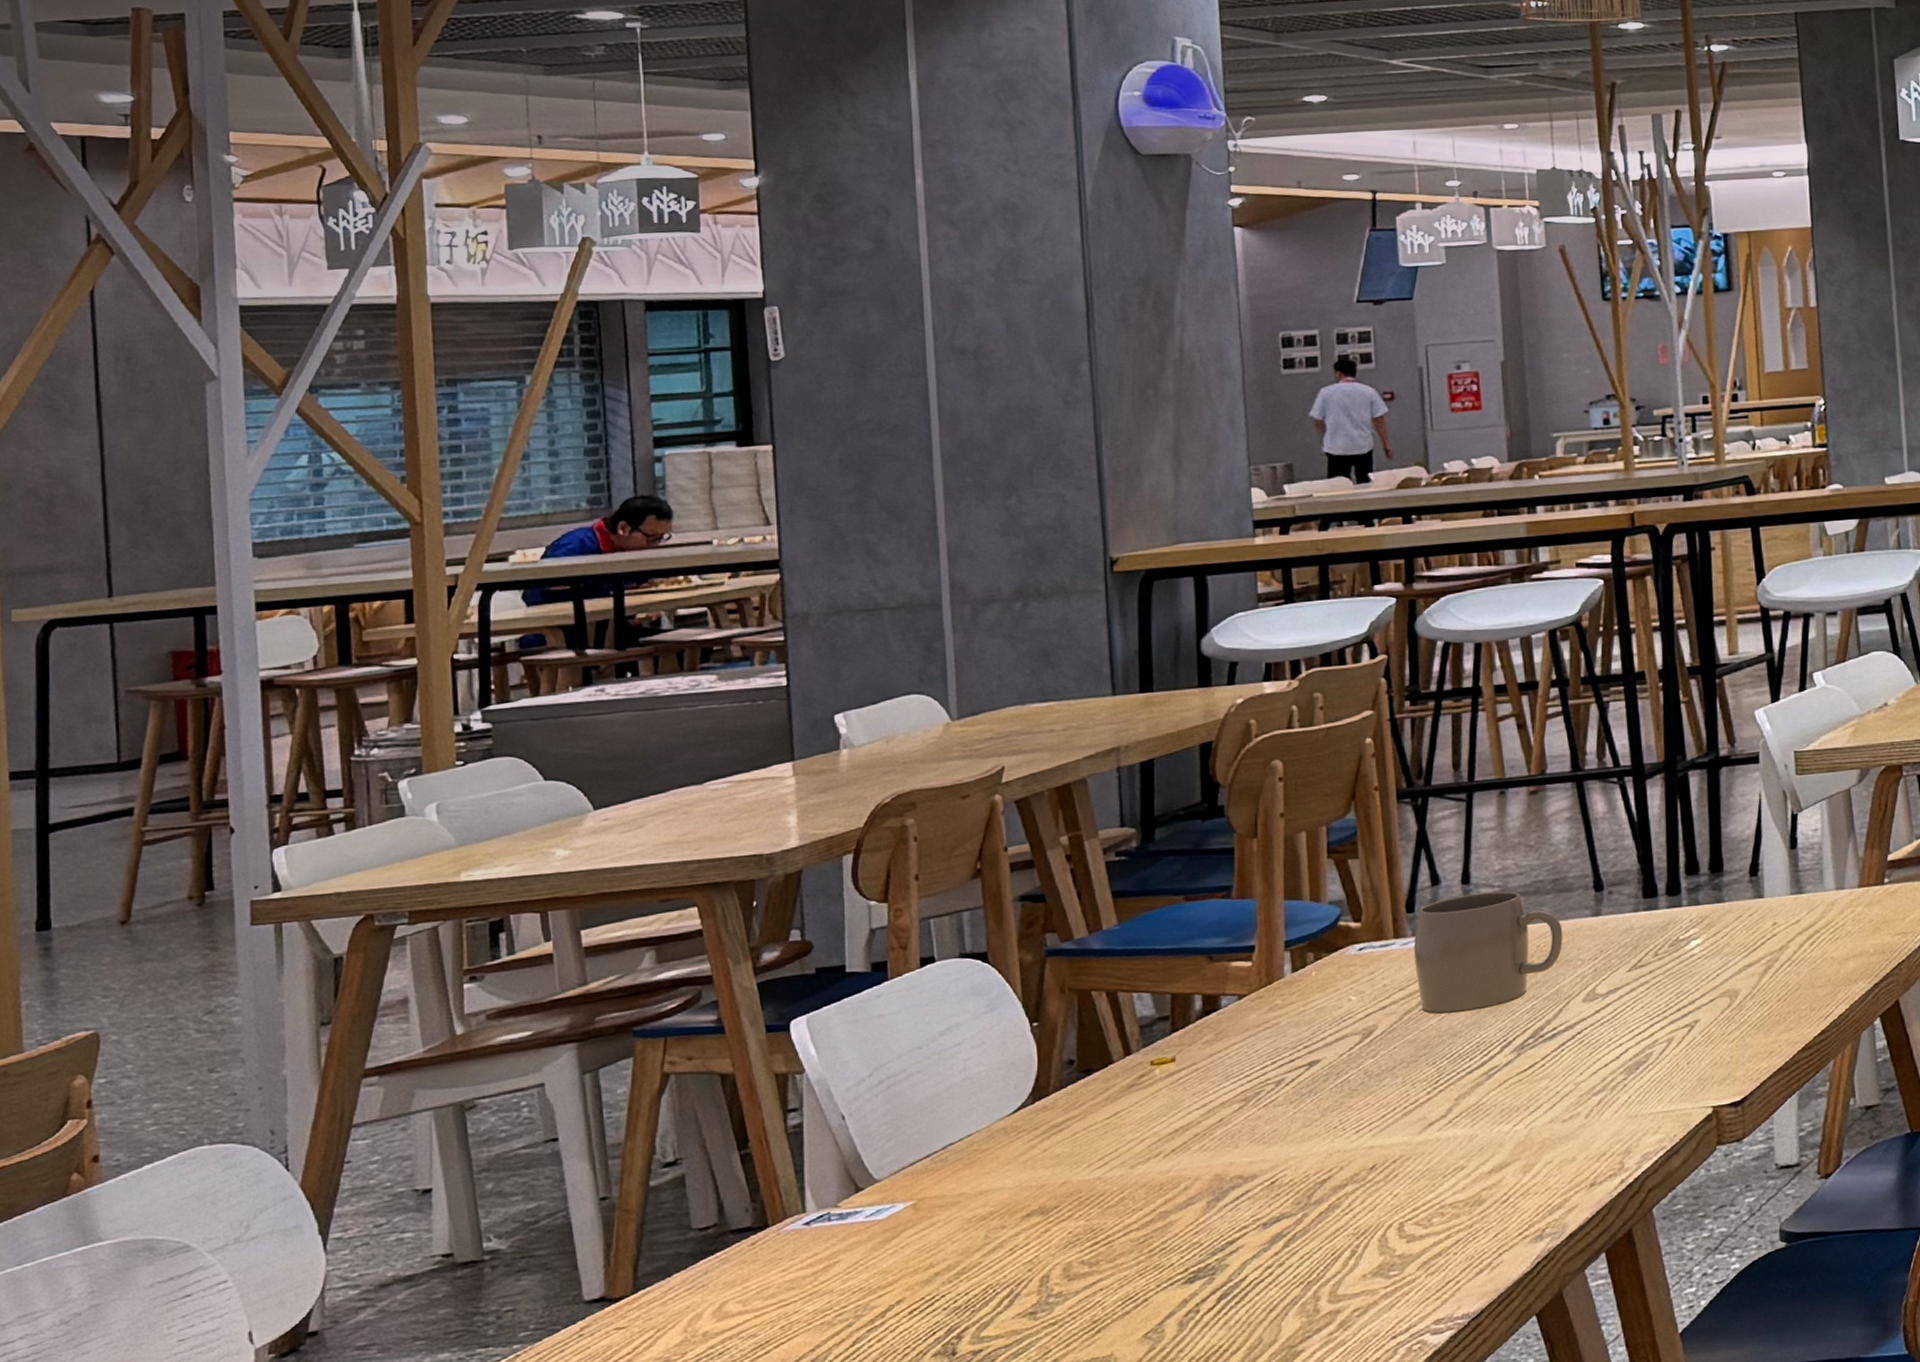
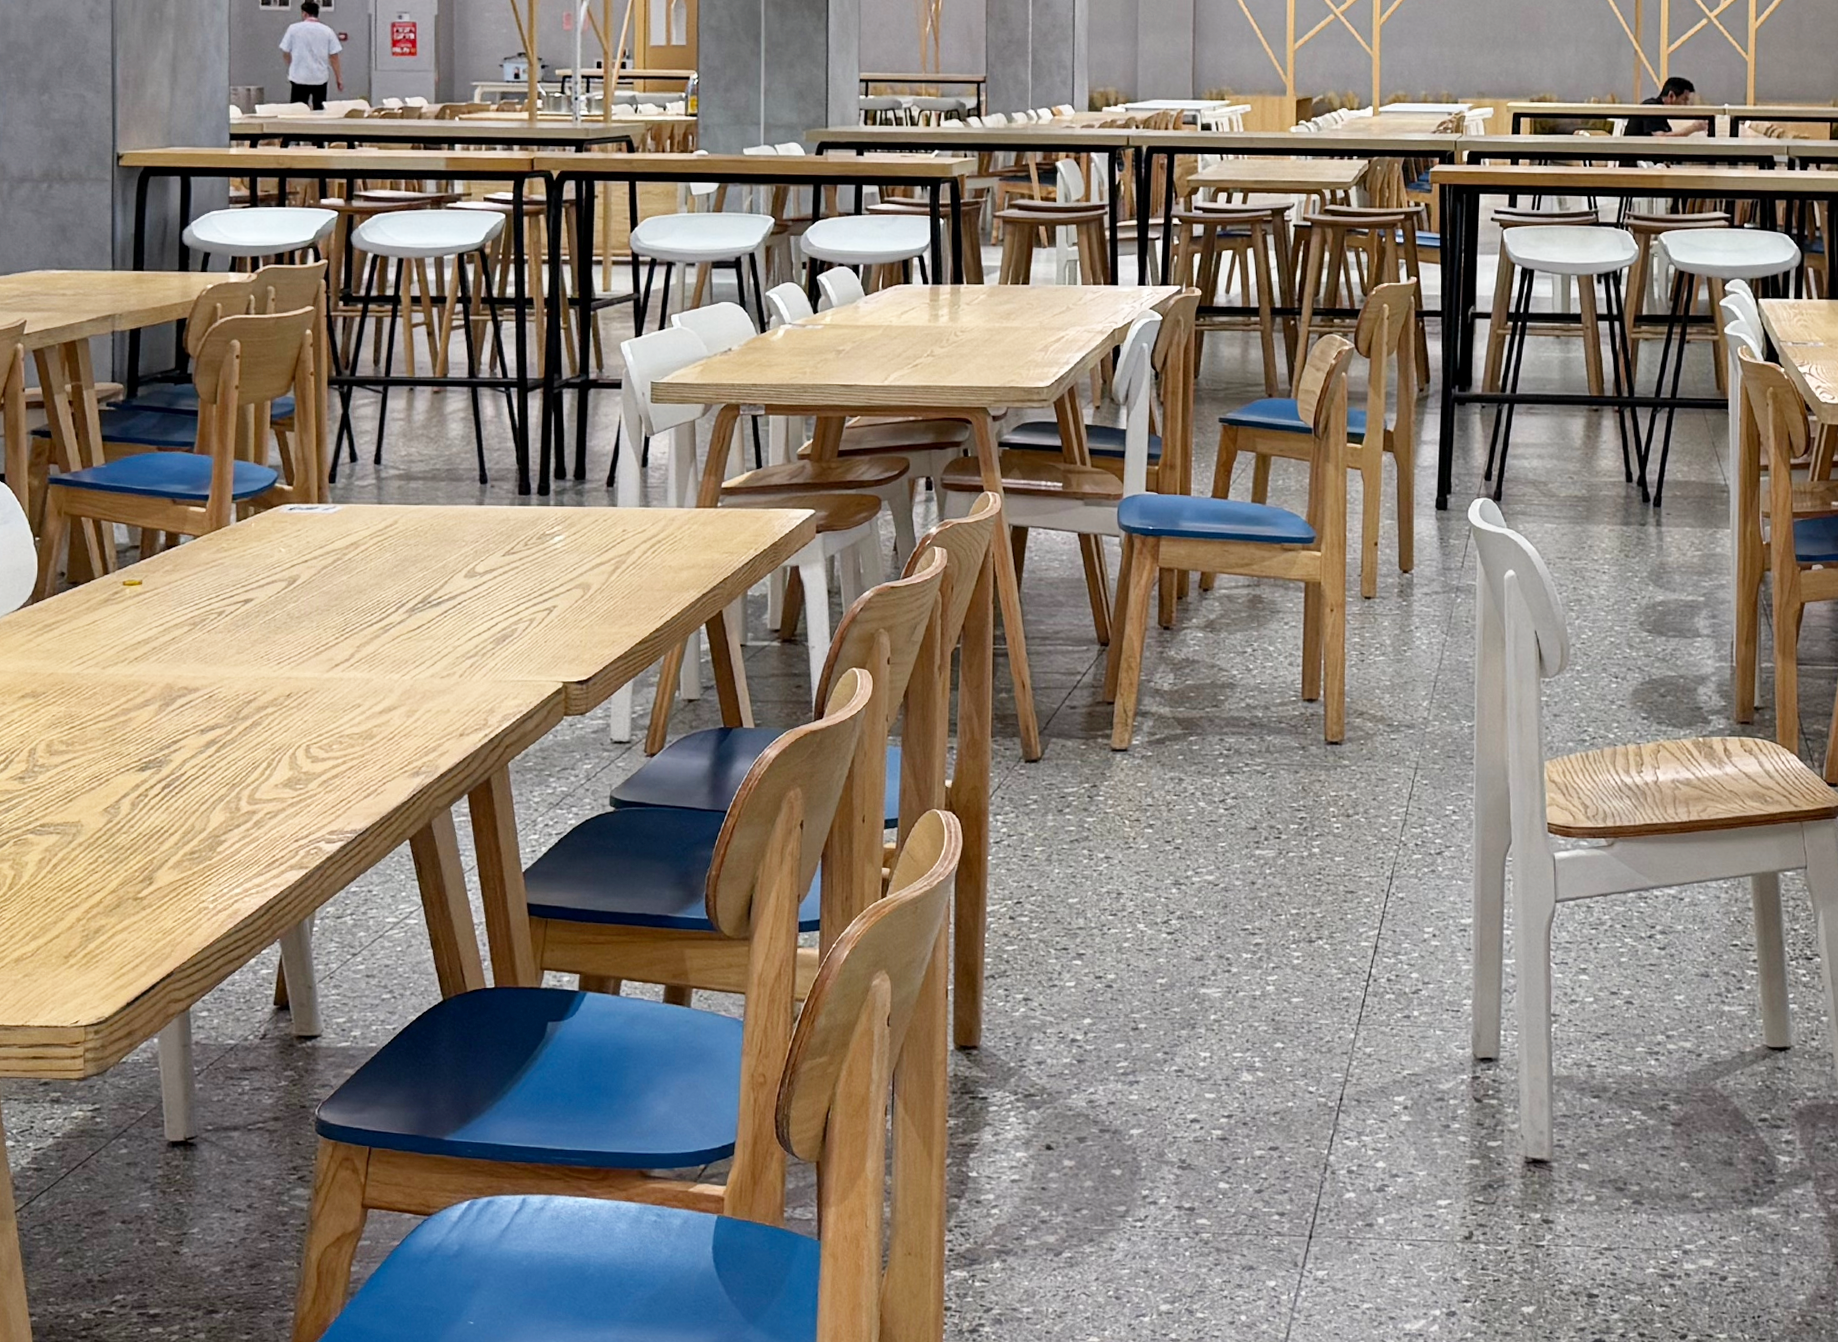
mug: present [1413,891,1563,1015] -> none [332,473,452,574]

